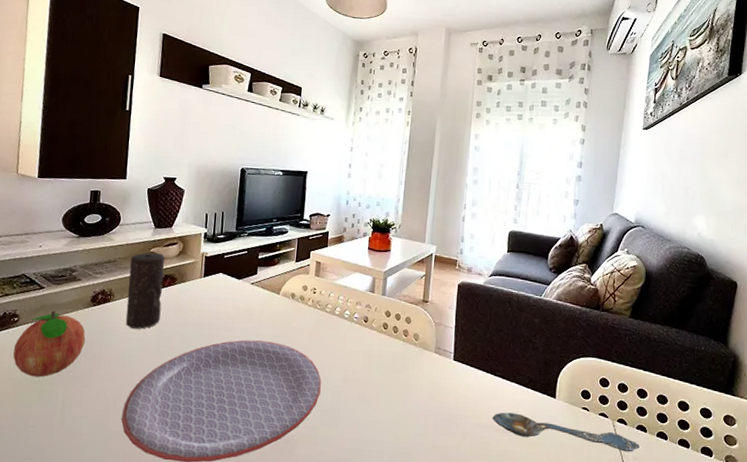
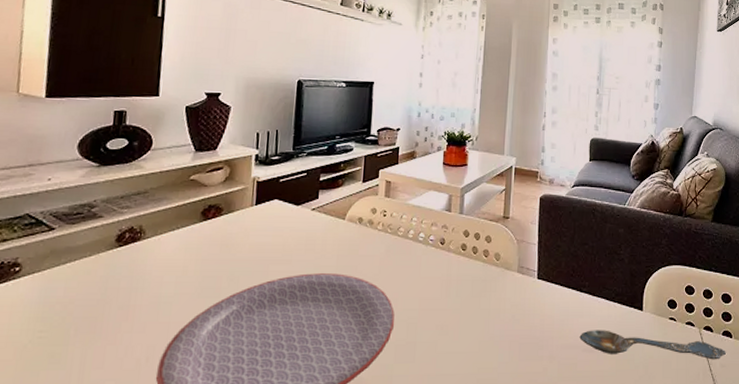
fruit: present [13,310,86,377] -> none [14,255,110,338]
candle: present [126,253,165,329] -> none [160,181,208,270]

